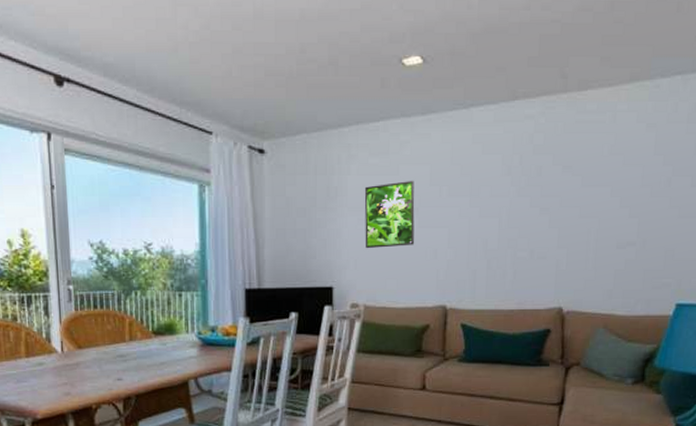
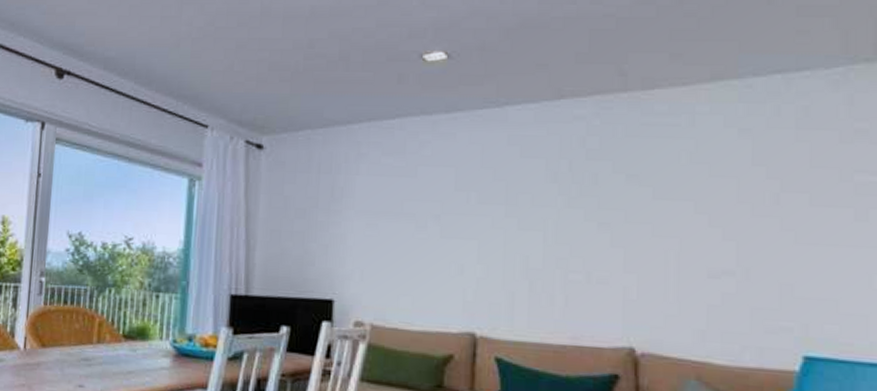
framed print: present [364,180,415,249] -> none [374,183,436,259]

